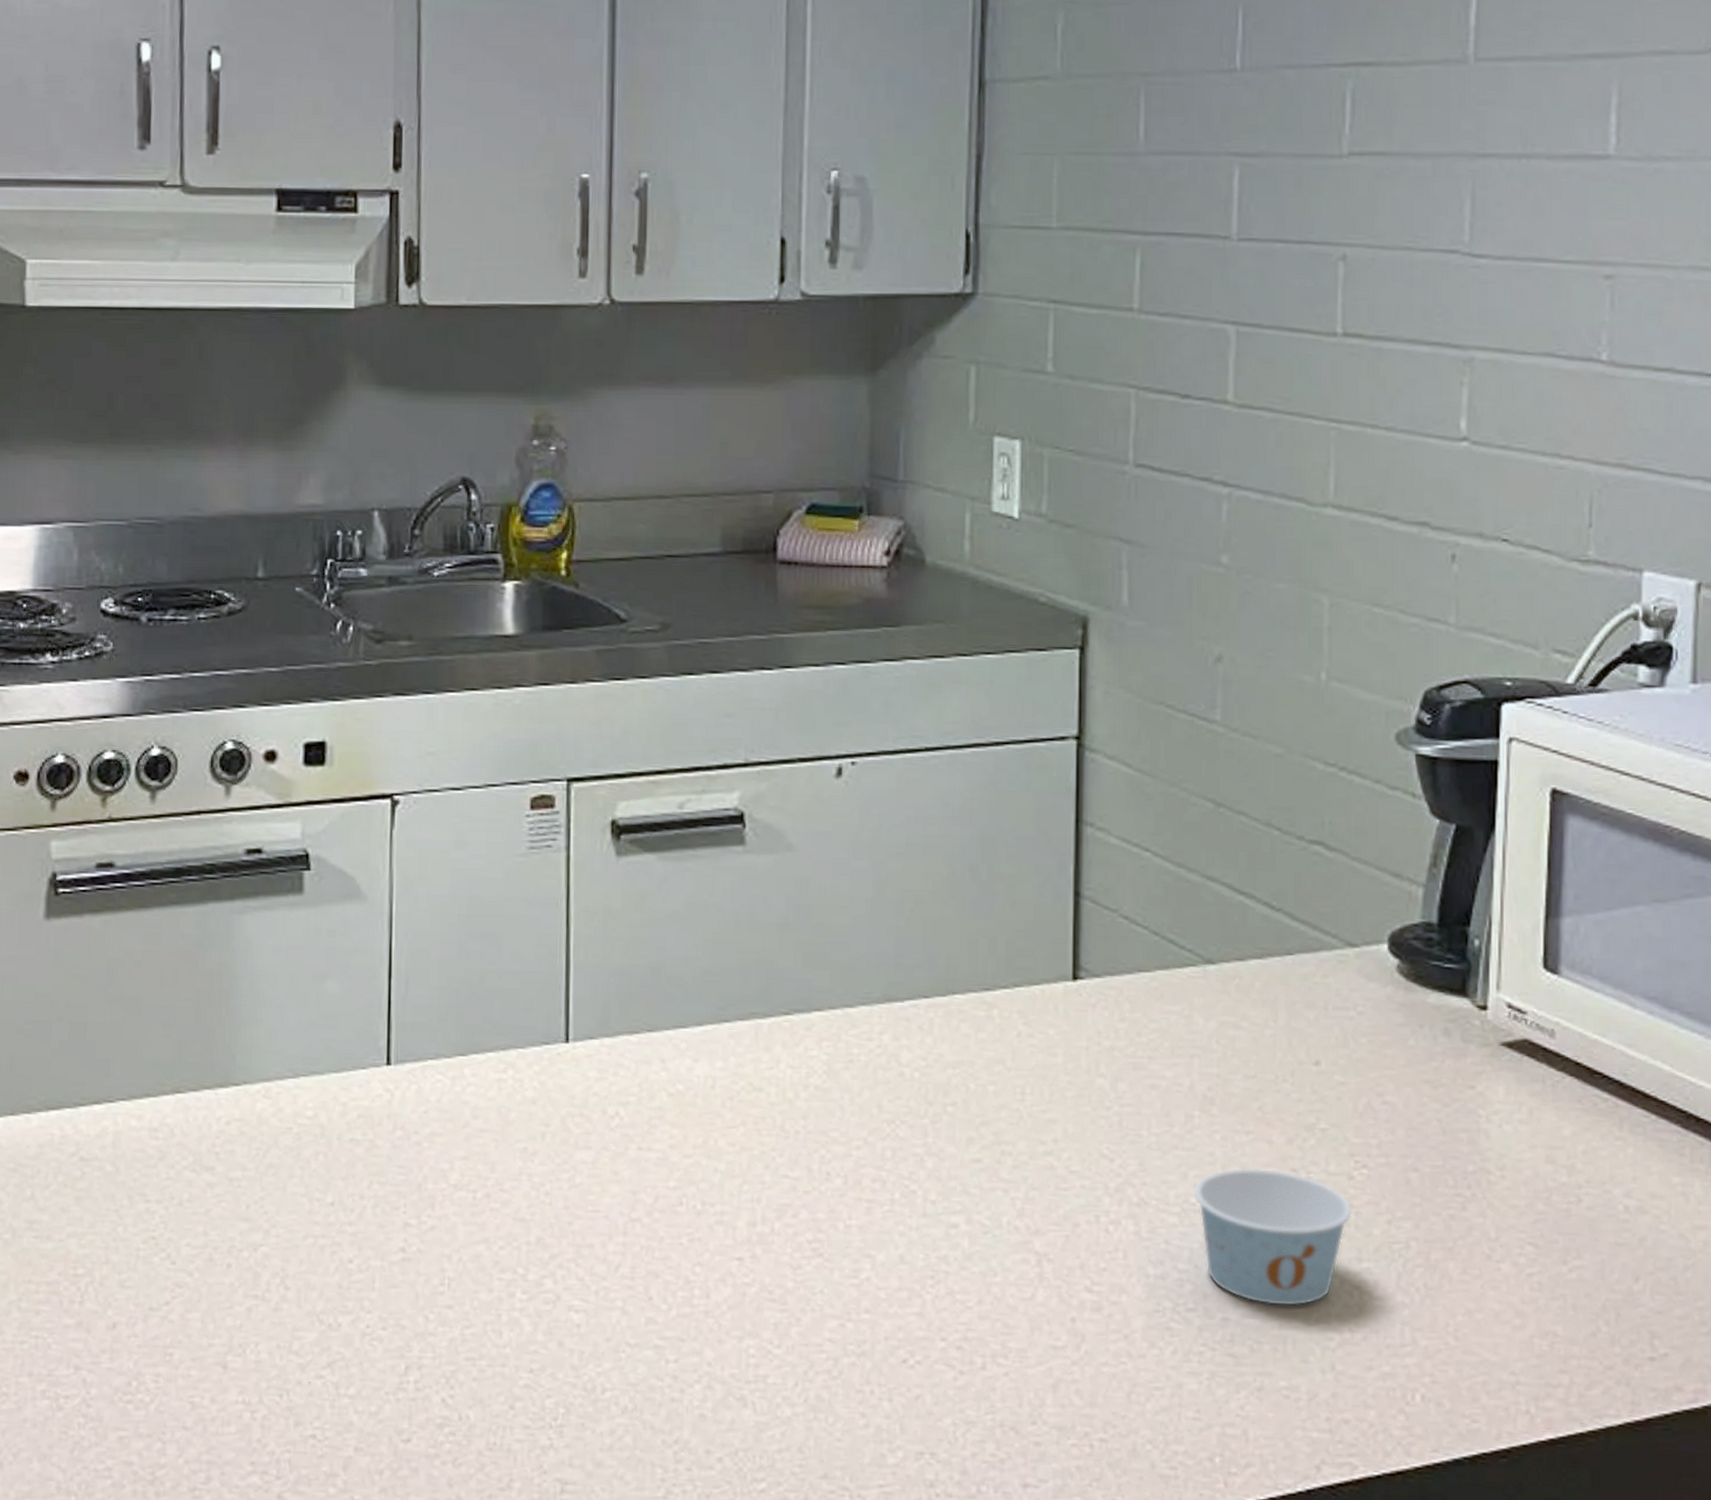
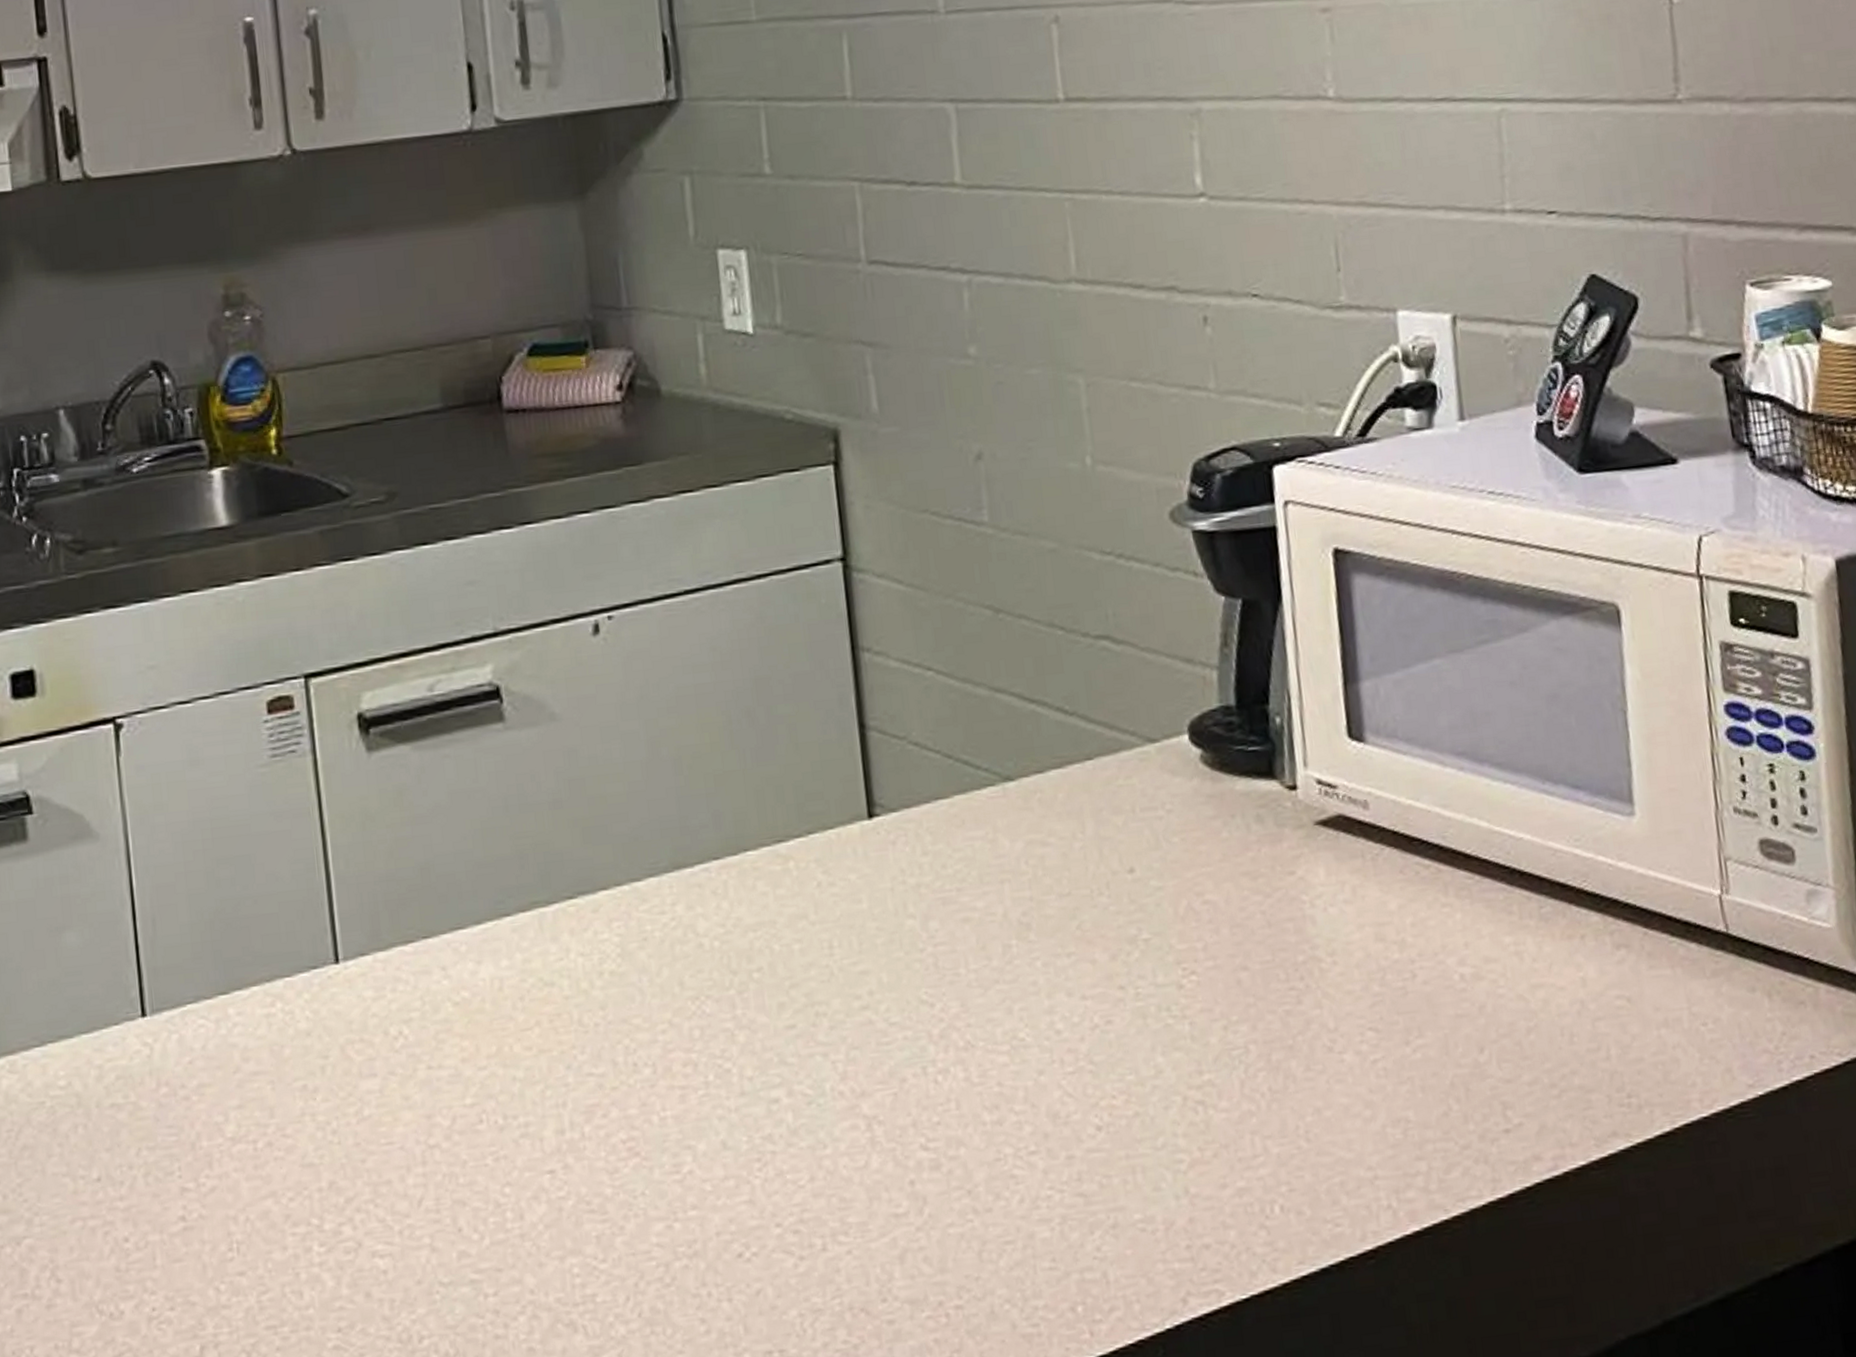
paper cup: present [1193,1167,1353,1307] -> none [1020,989,1188,1135]

